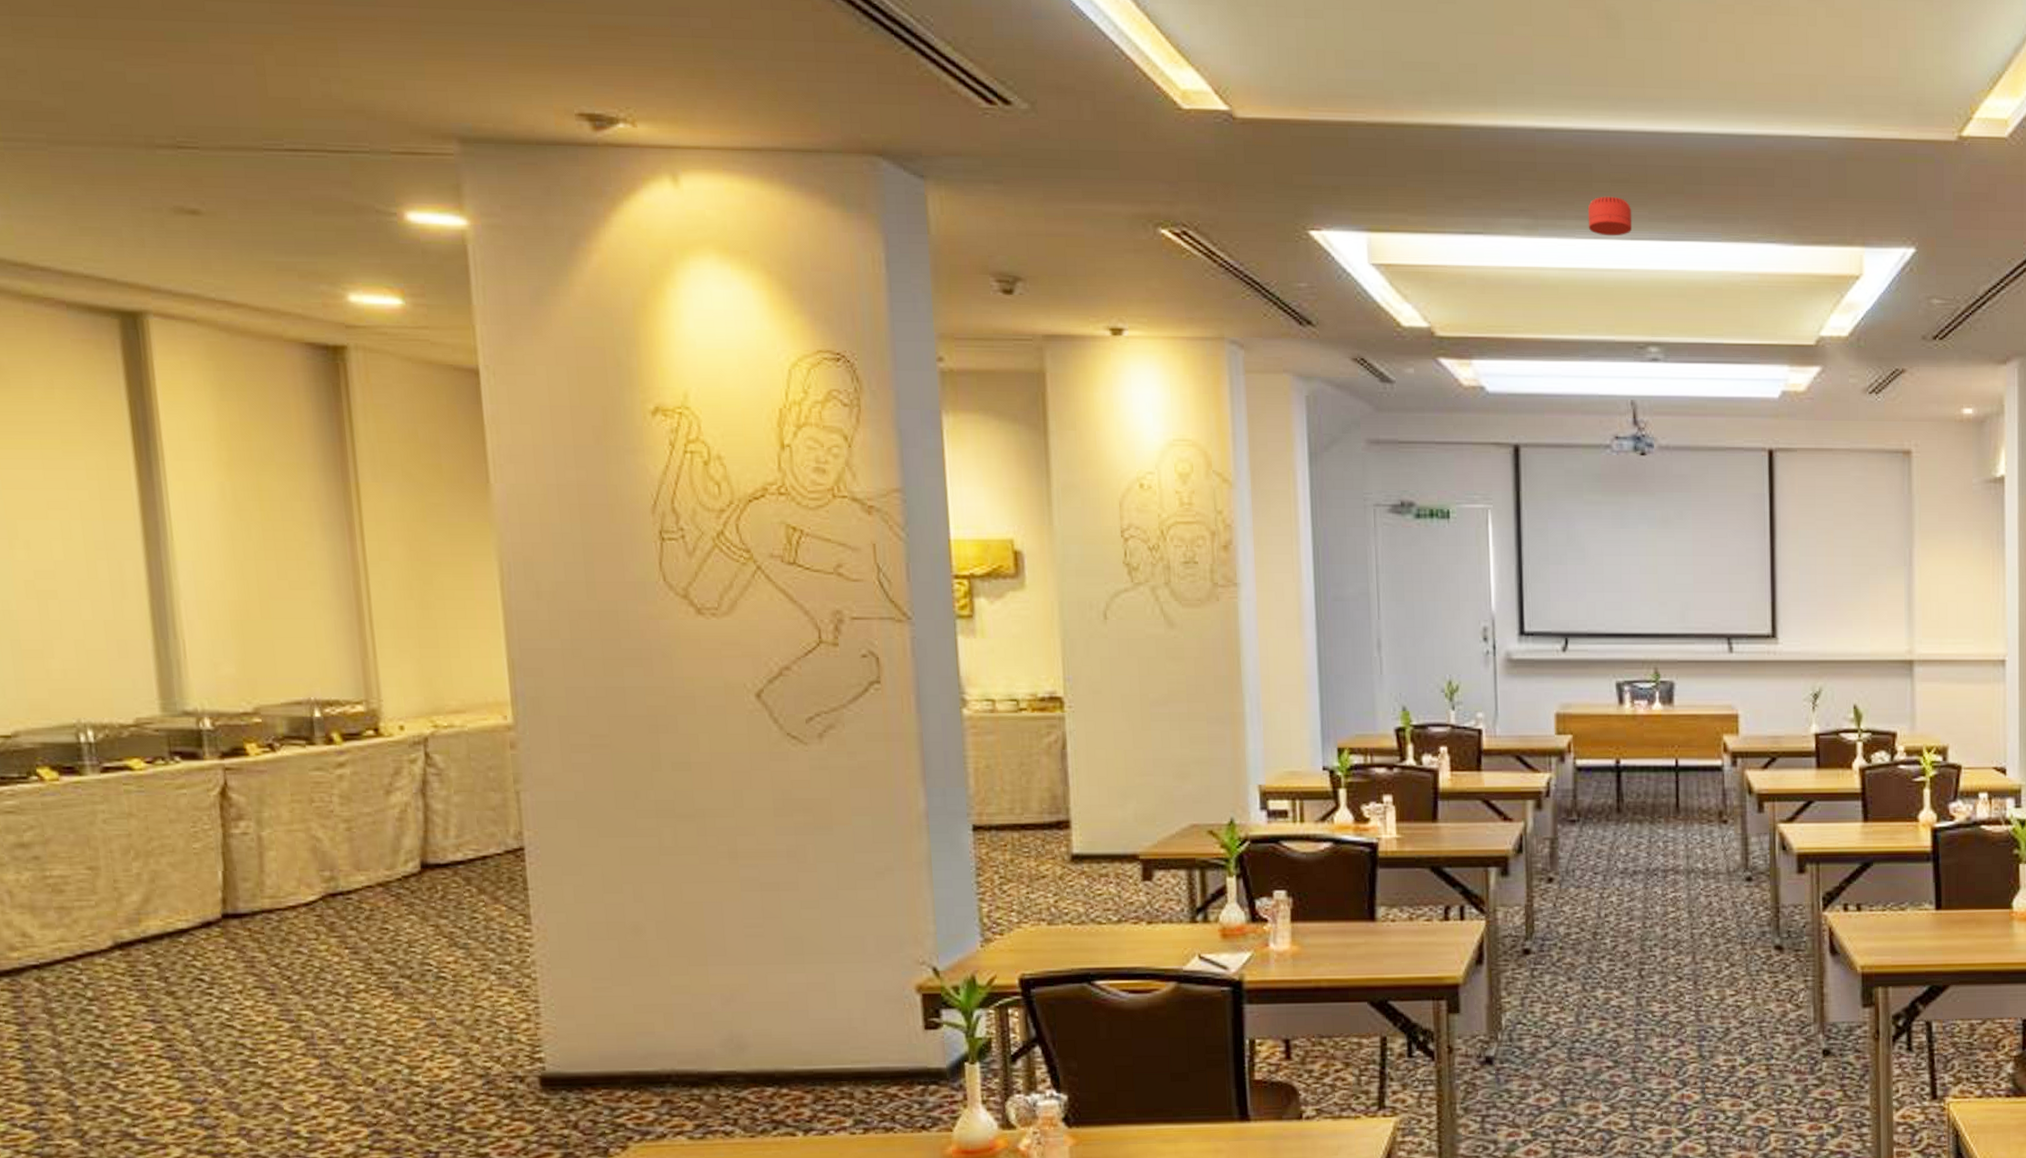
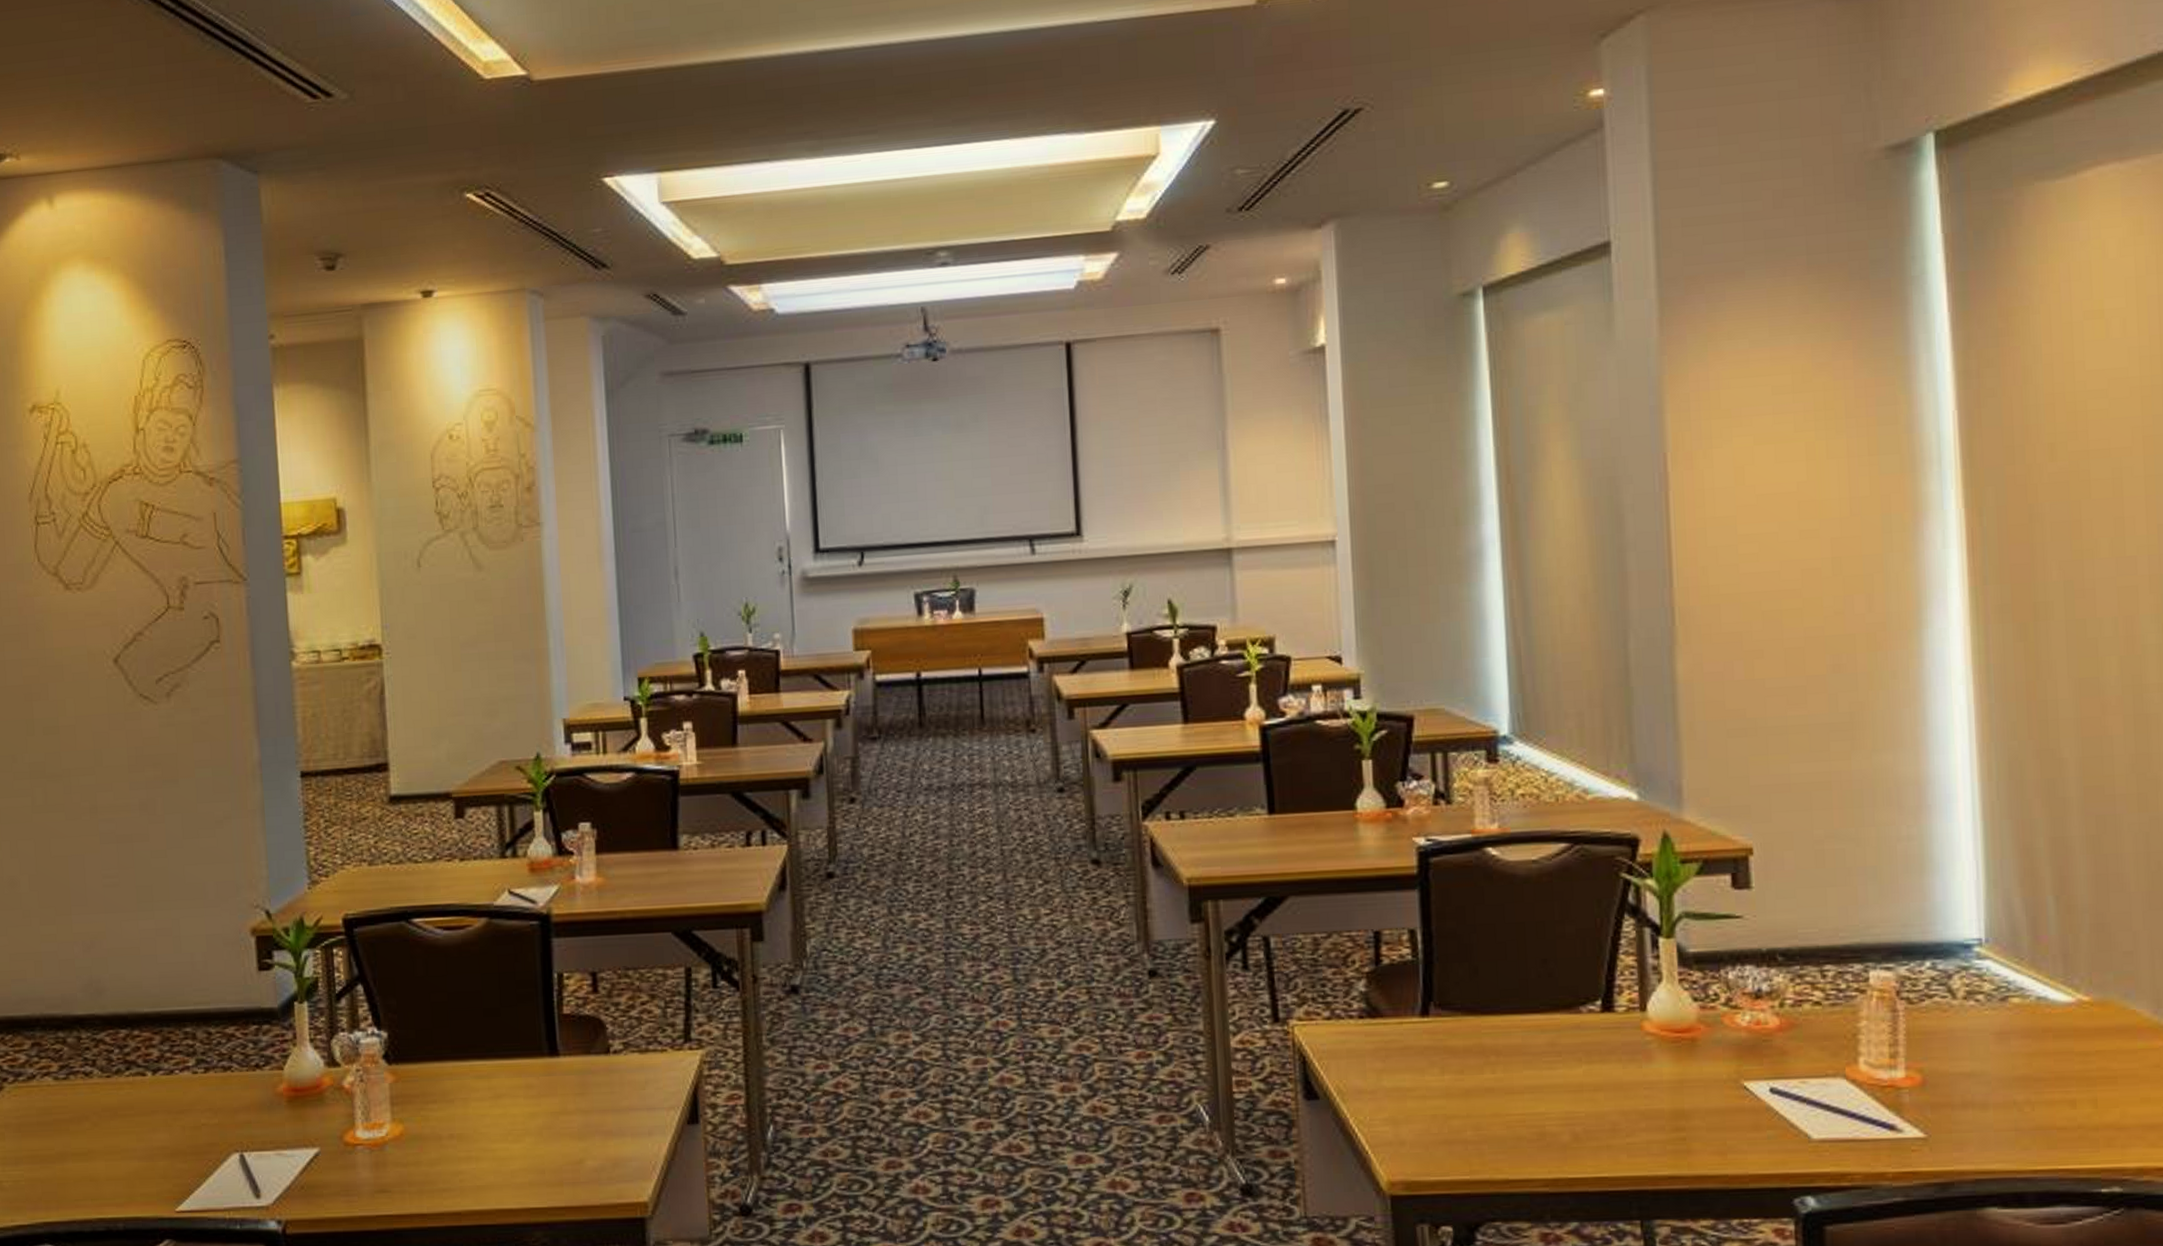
smoke detector: present [1587,196,1633,237] -> none [872,107,918,148]

